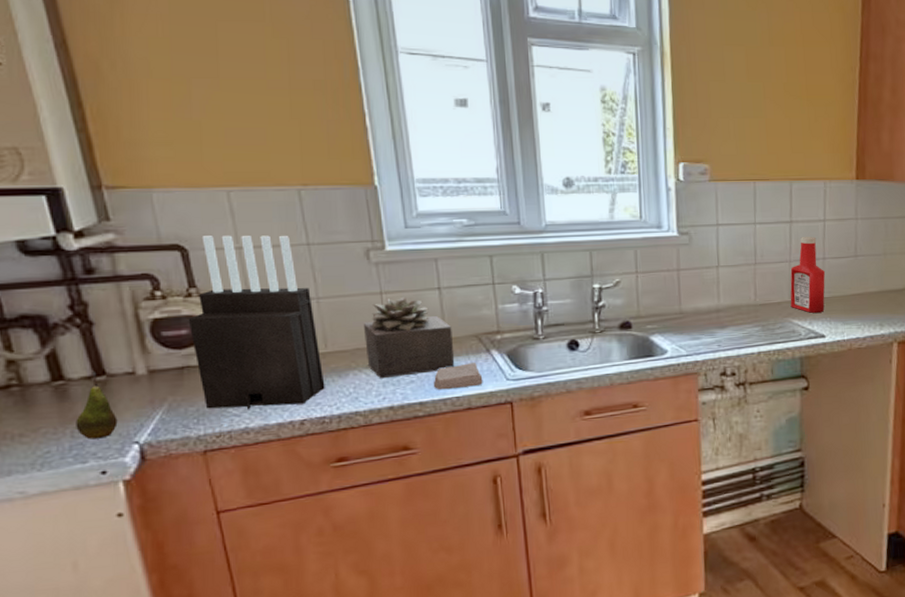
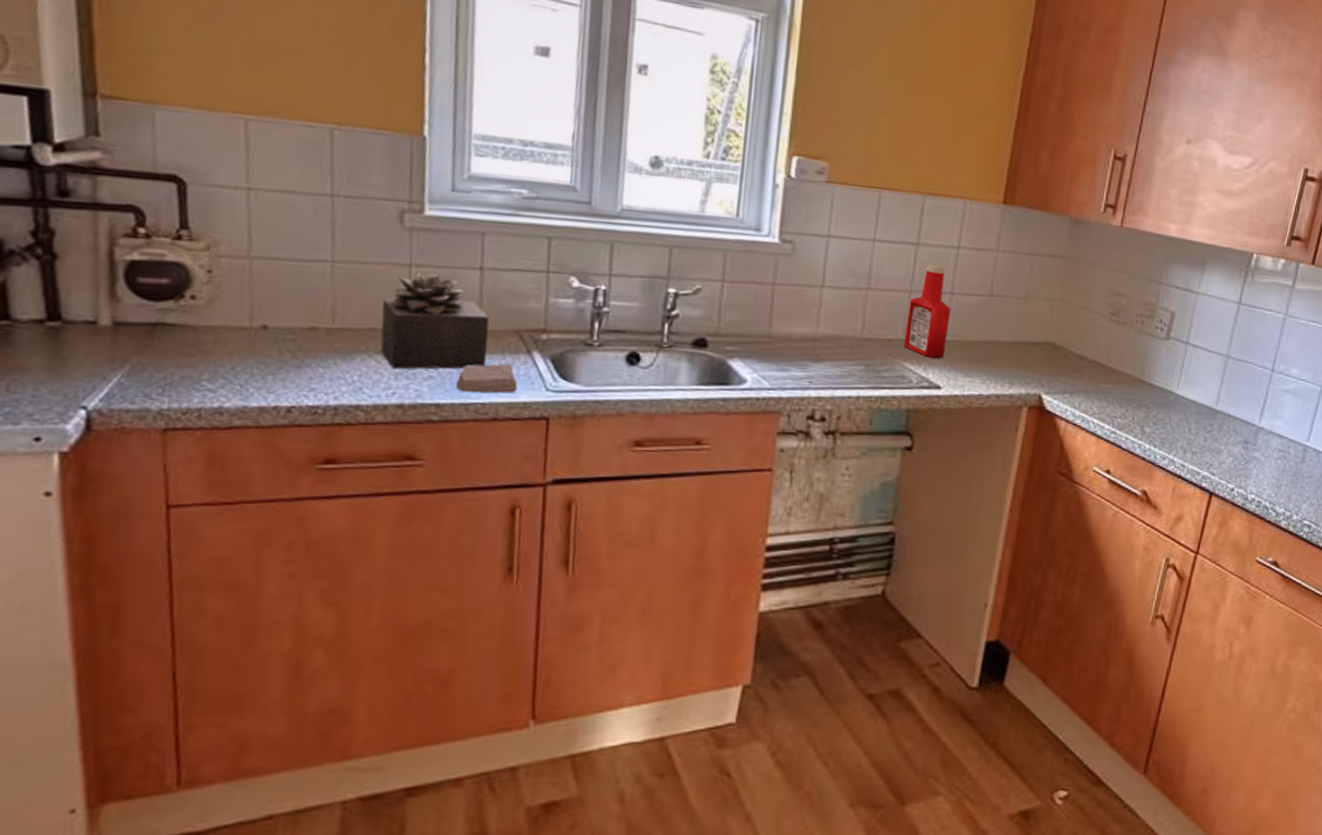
fruit: present [76,371,118,439] -> none [13,313,66,397]
knife block: present [188,235,325,410] -> none [171,169,326,387]

